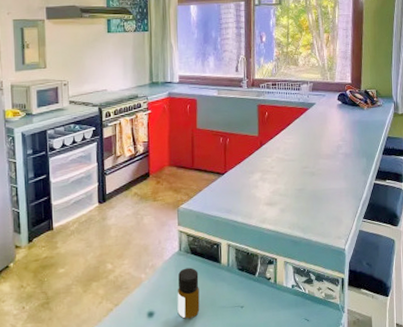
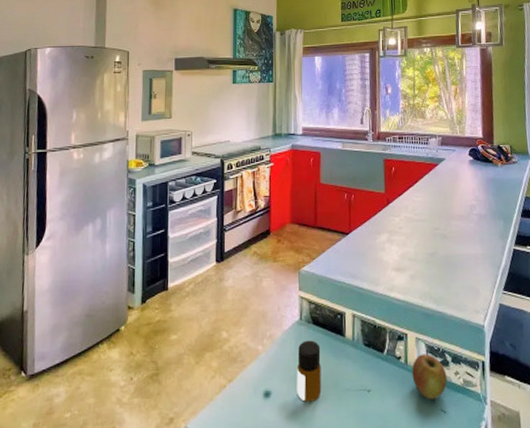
apple: none [280,274,311,311] -> present [412,354,448,399]

